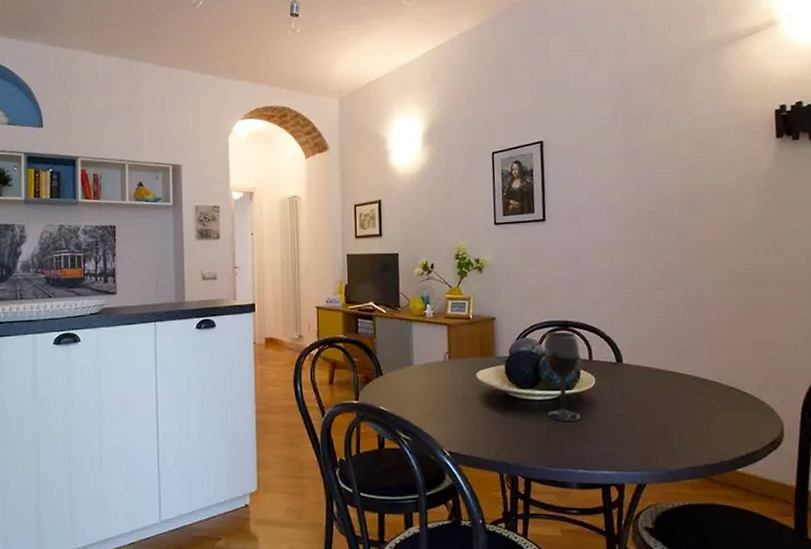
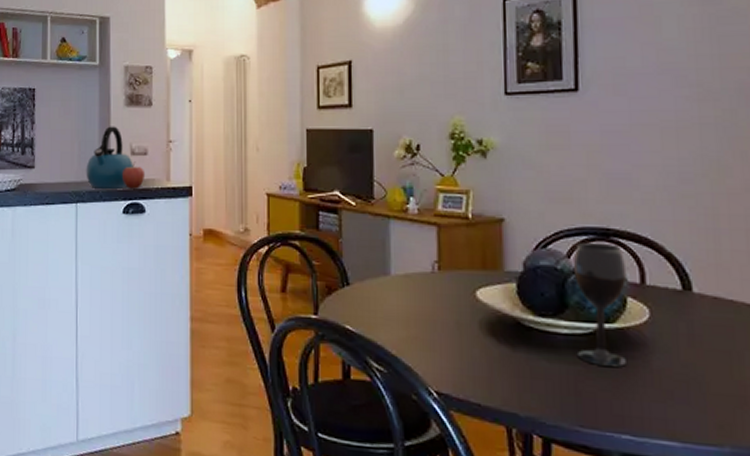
kettle: none [163,256,205,310] -> present [86,126,133,190]
fruit: none [195,285,215,309] -> present [123,161,145,190]

